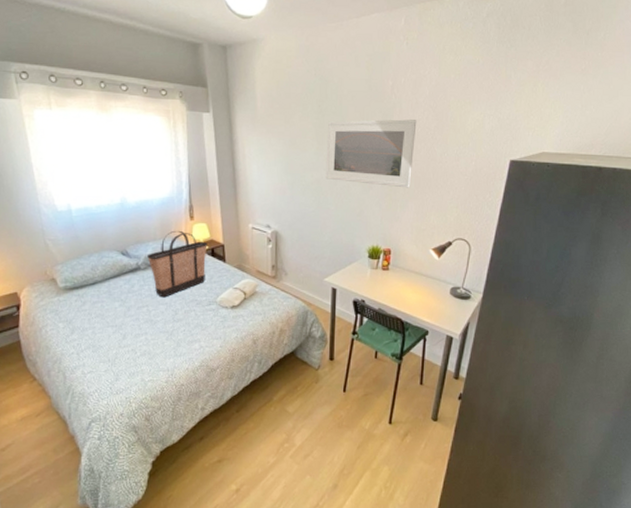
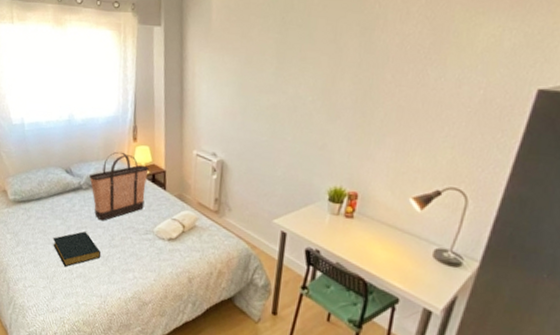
hardback book: none [112,310,165,348] -> present [52,231,102,267]
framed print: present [325,119,417,188] -> none [284,34,406,120]

